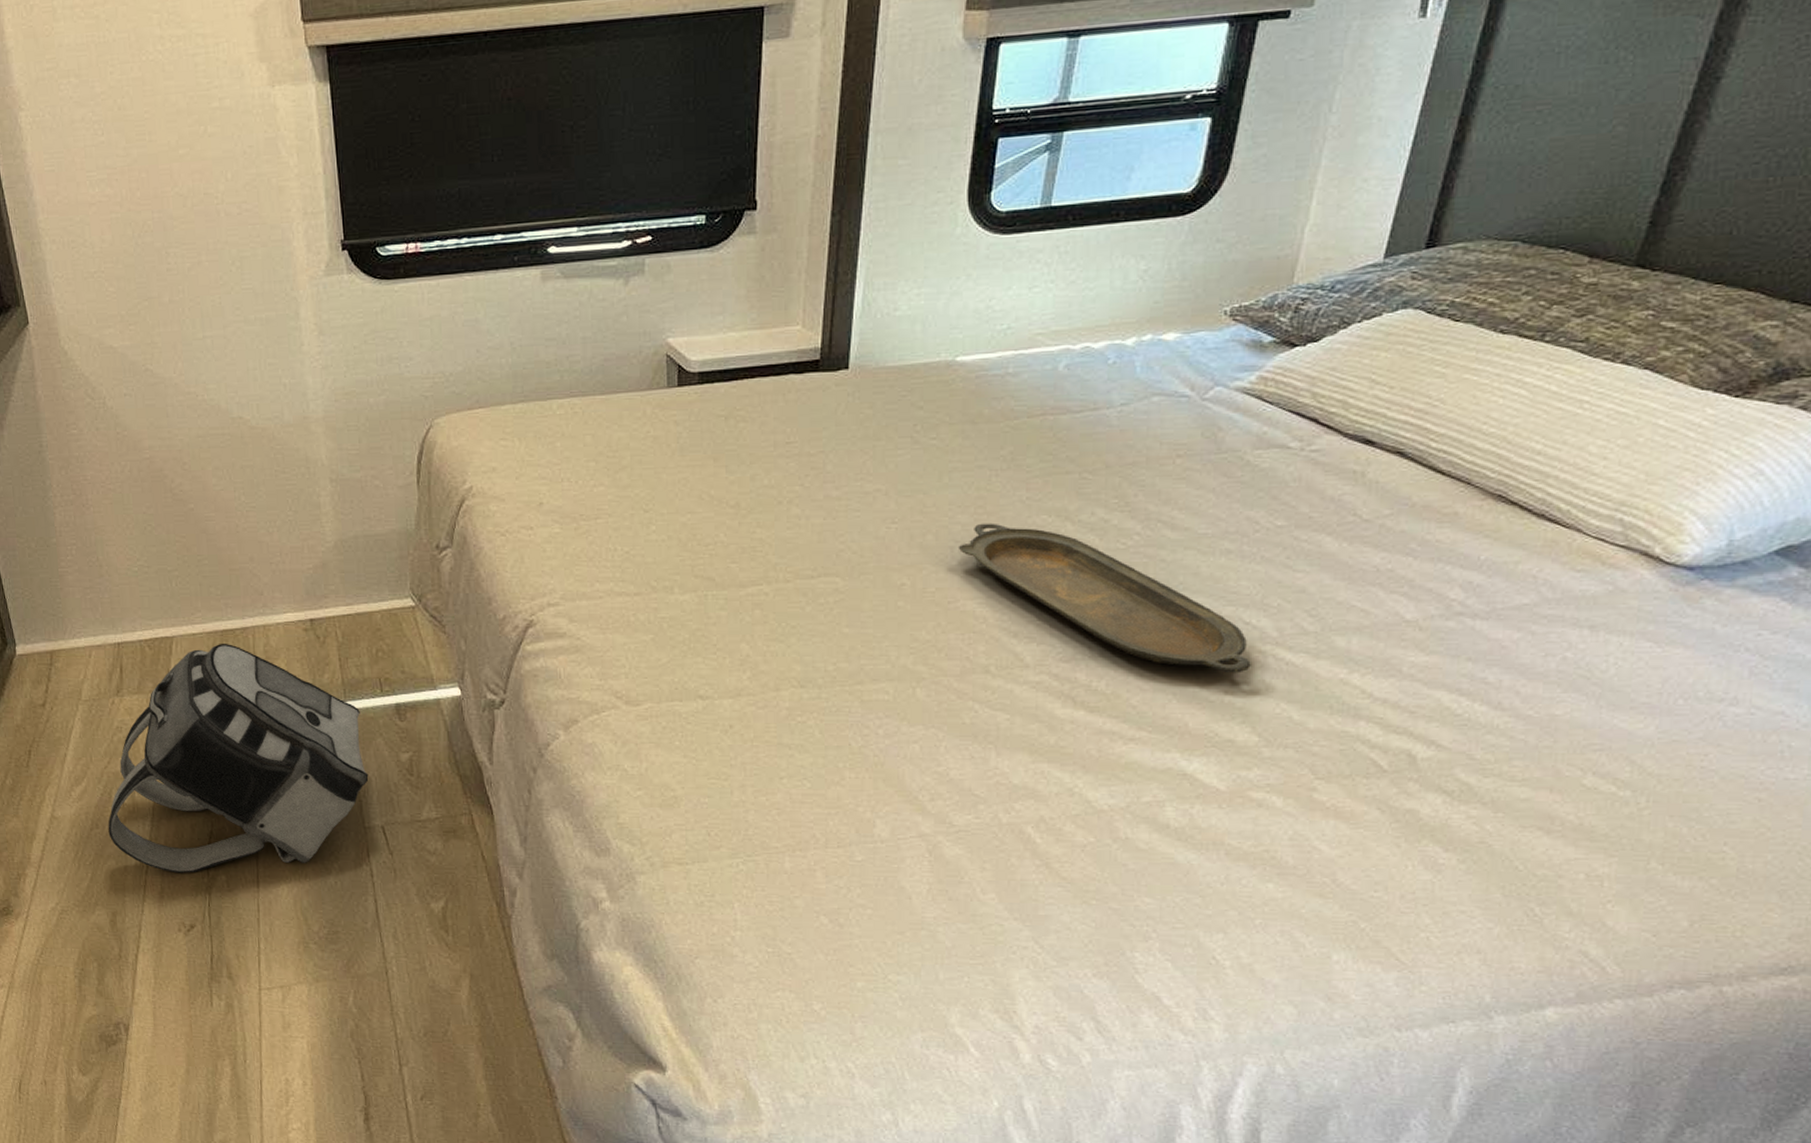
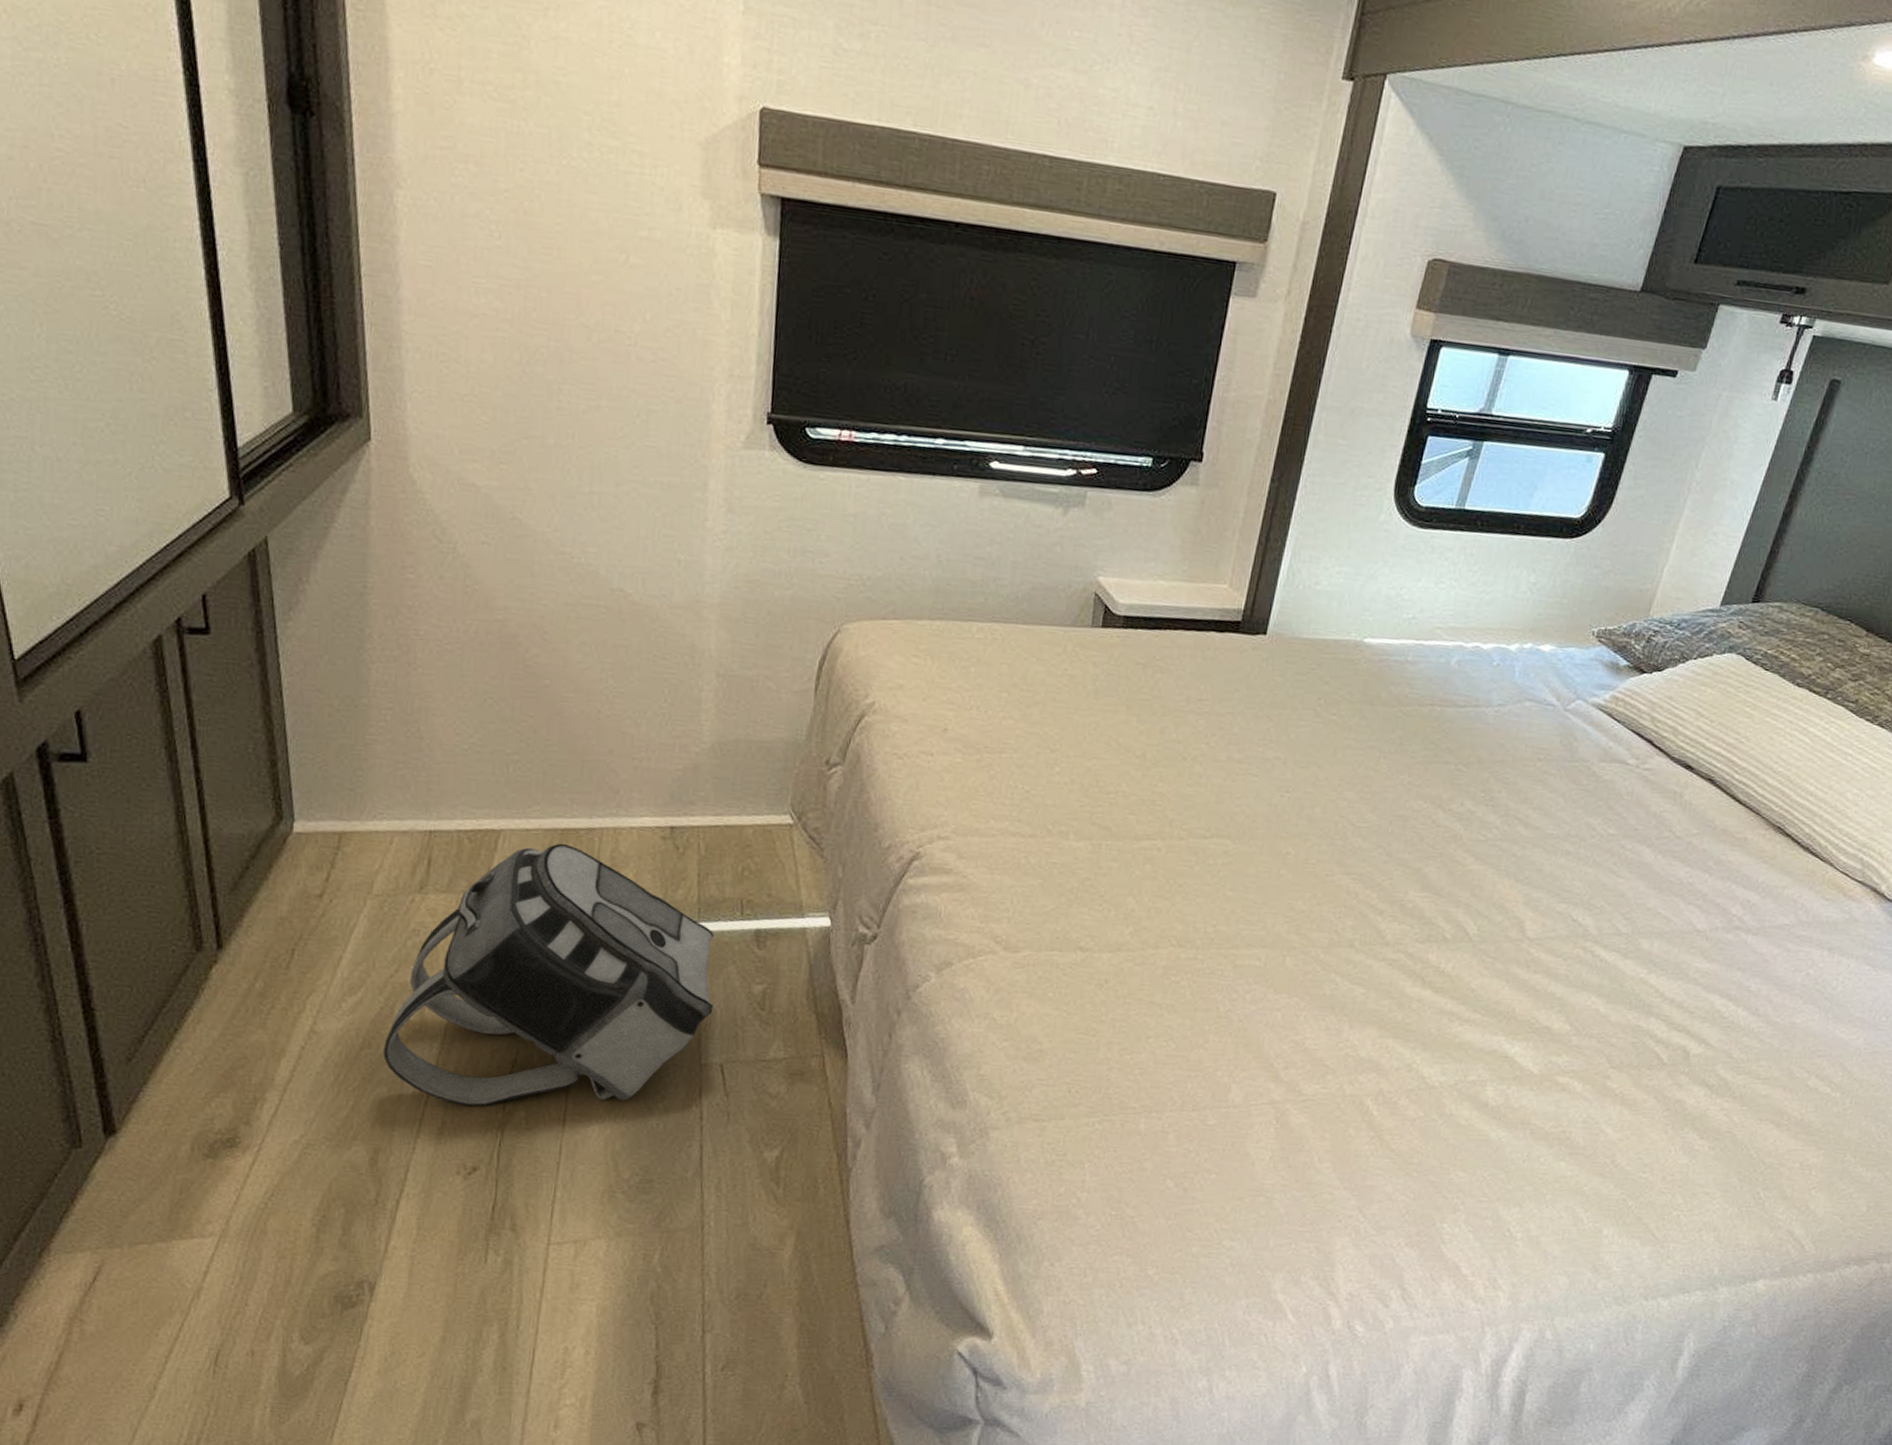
serving tray: present [958,523,1251,672] -> none [1341,801,1573,965]

